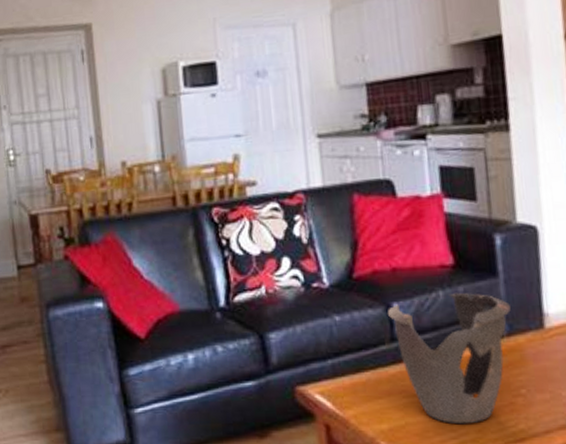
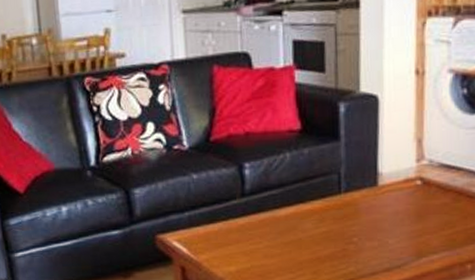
decorative bowl: present [388,292,511,425] -> none [240,154,349,267]

